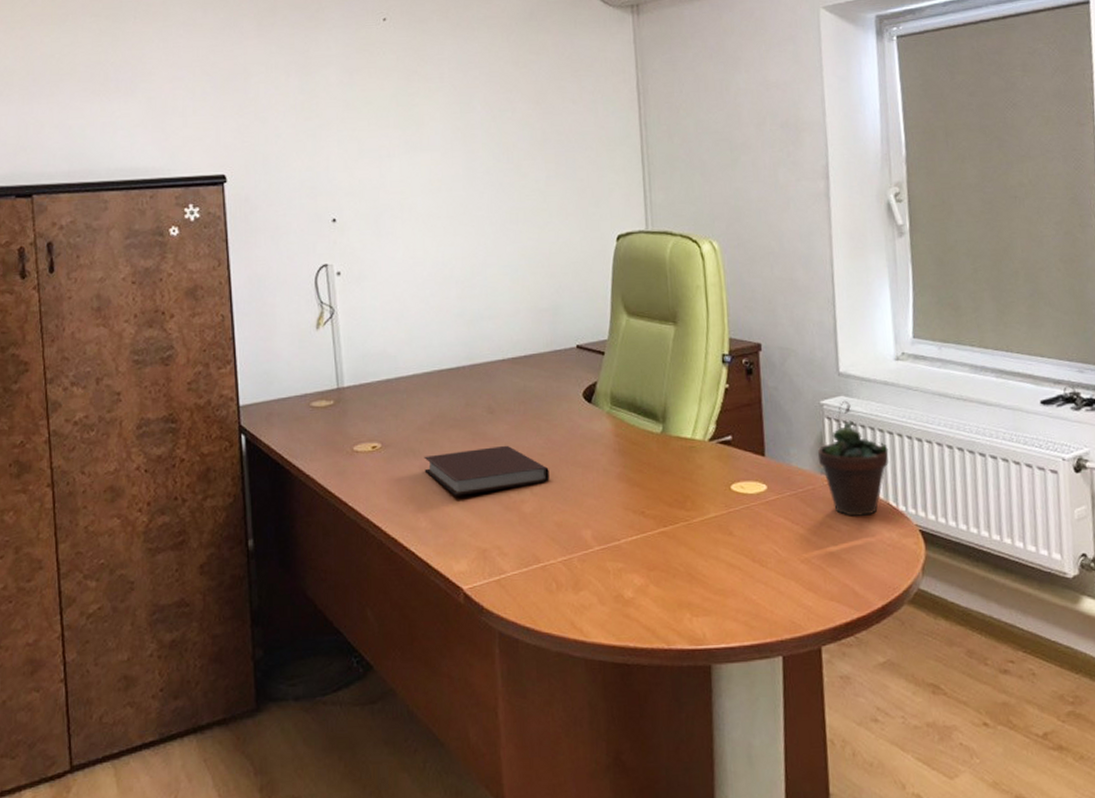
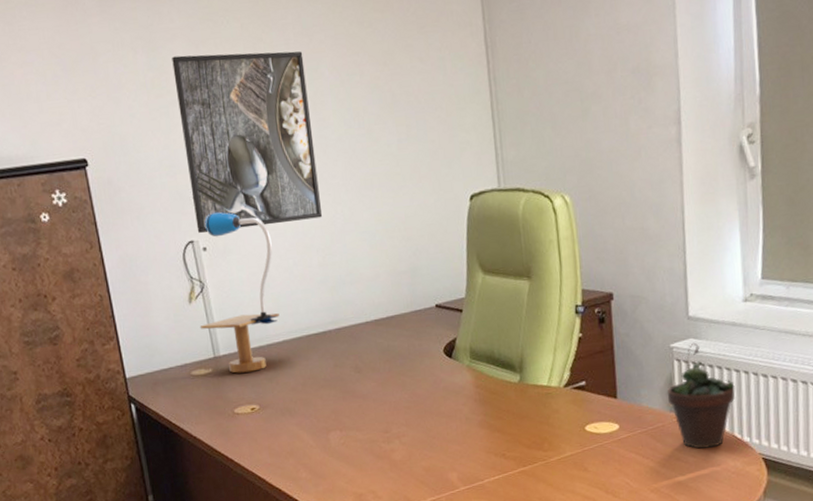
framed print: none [324,81,465,257] -> present [172,51,323,233]
desk lamp: none [325,236,411,407] -> present [200,212,280,373]
notebook: present [424,445,549,496] -> none [299,400,416,449]

